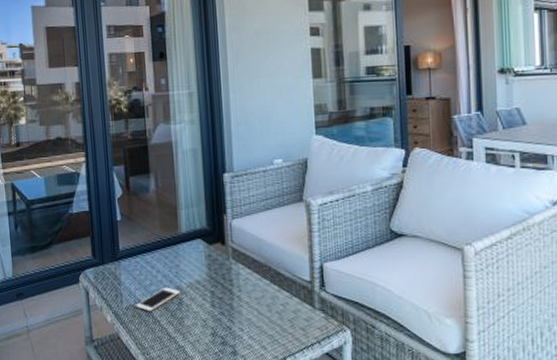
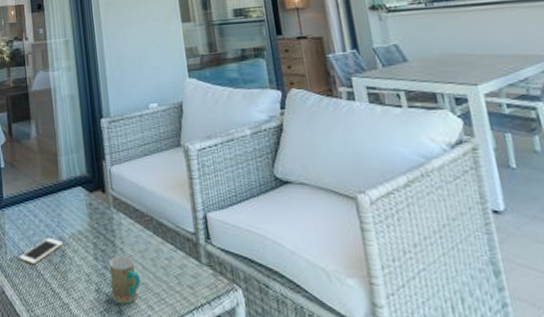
mug: none [225,301,255,346] -> present [108,254,140,305]

